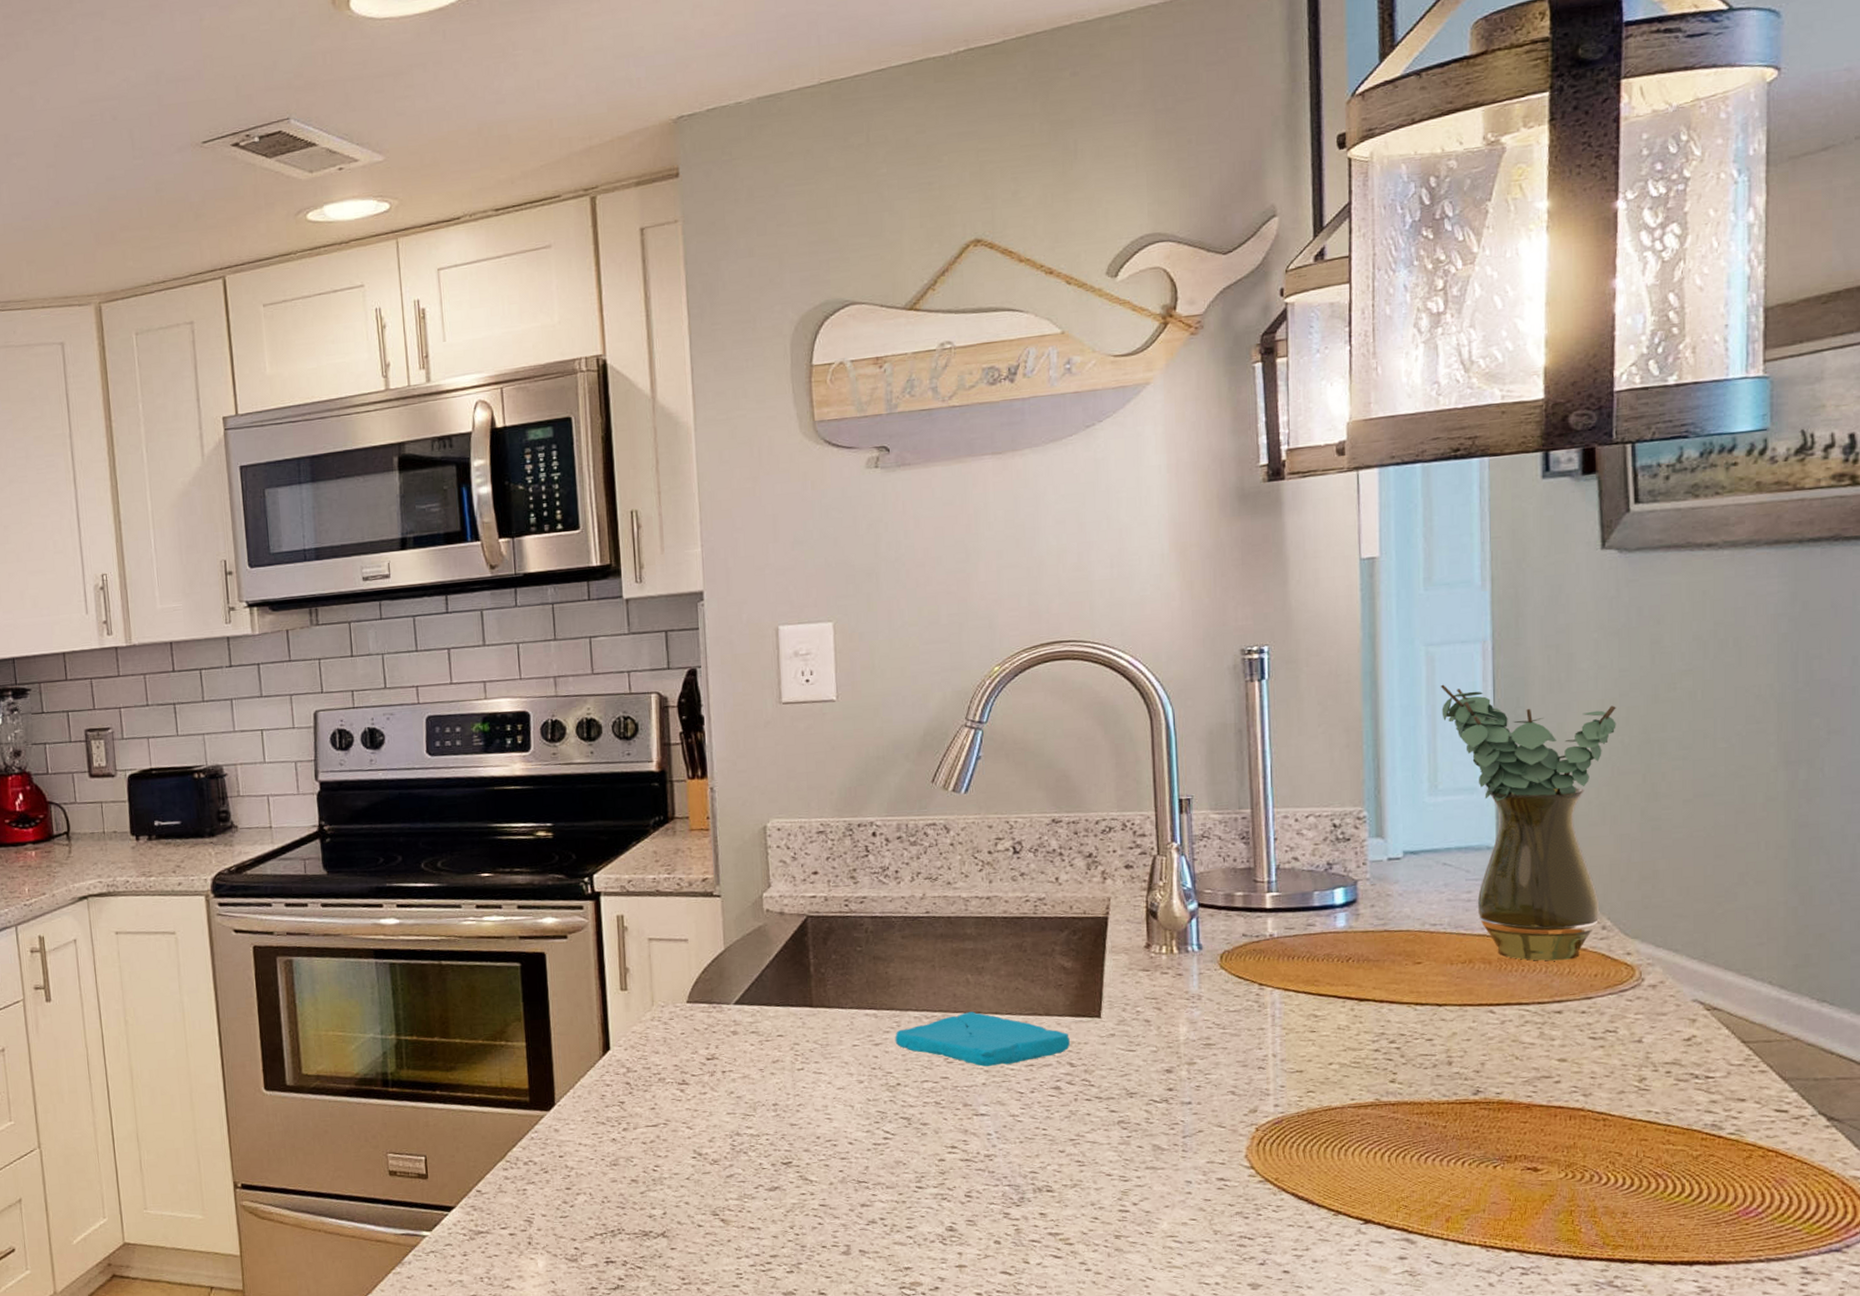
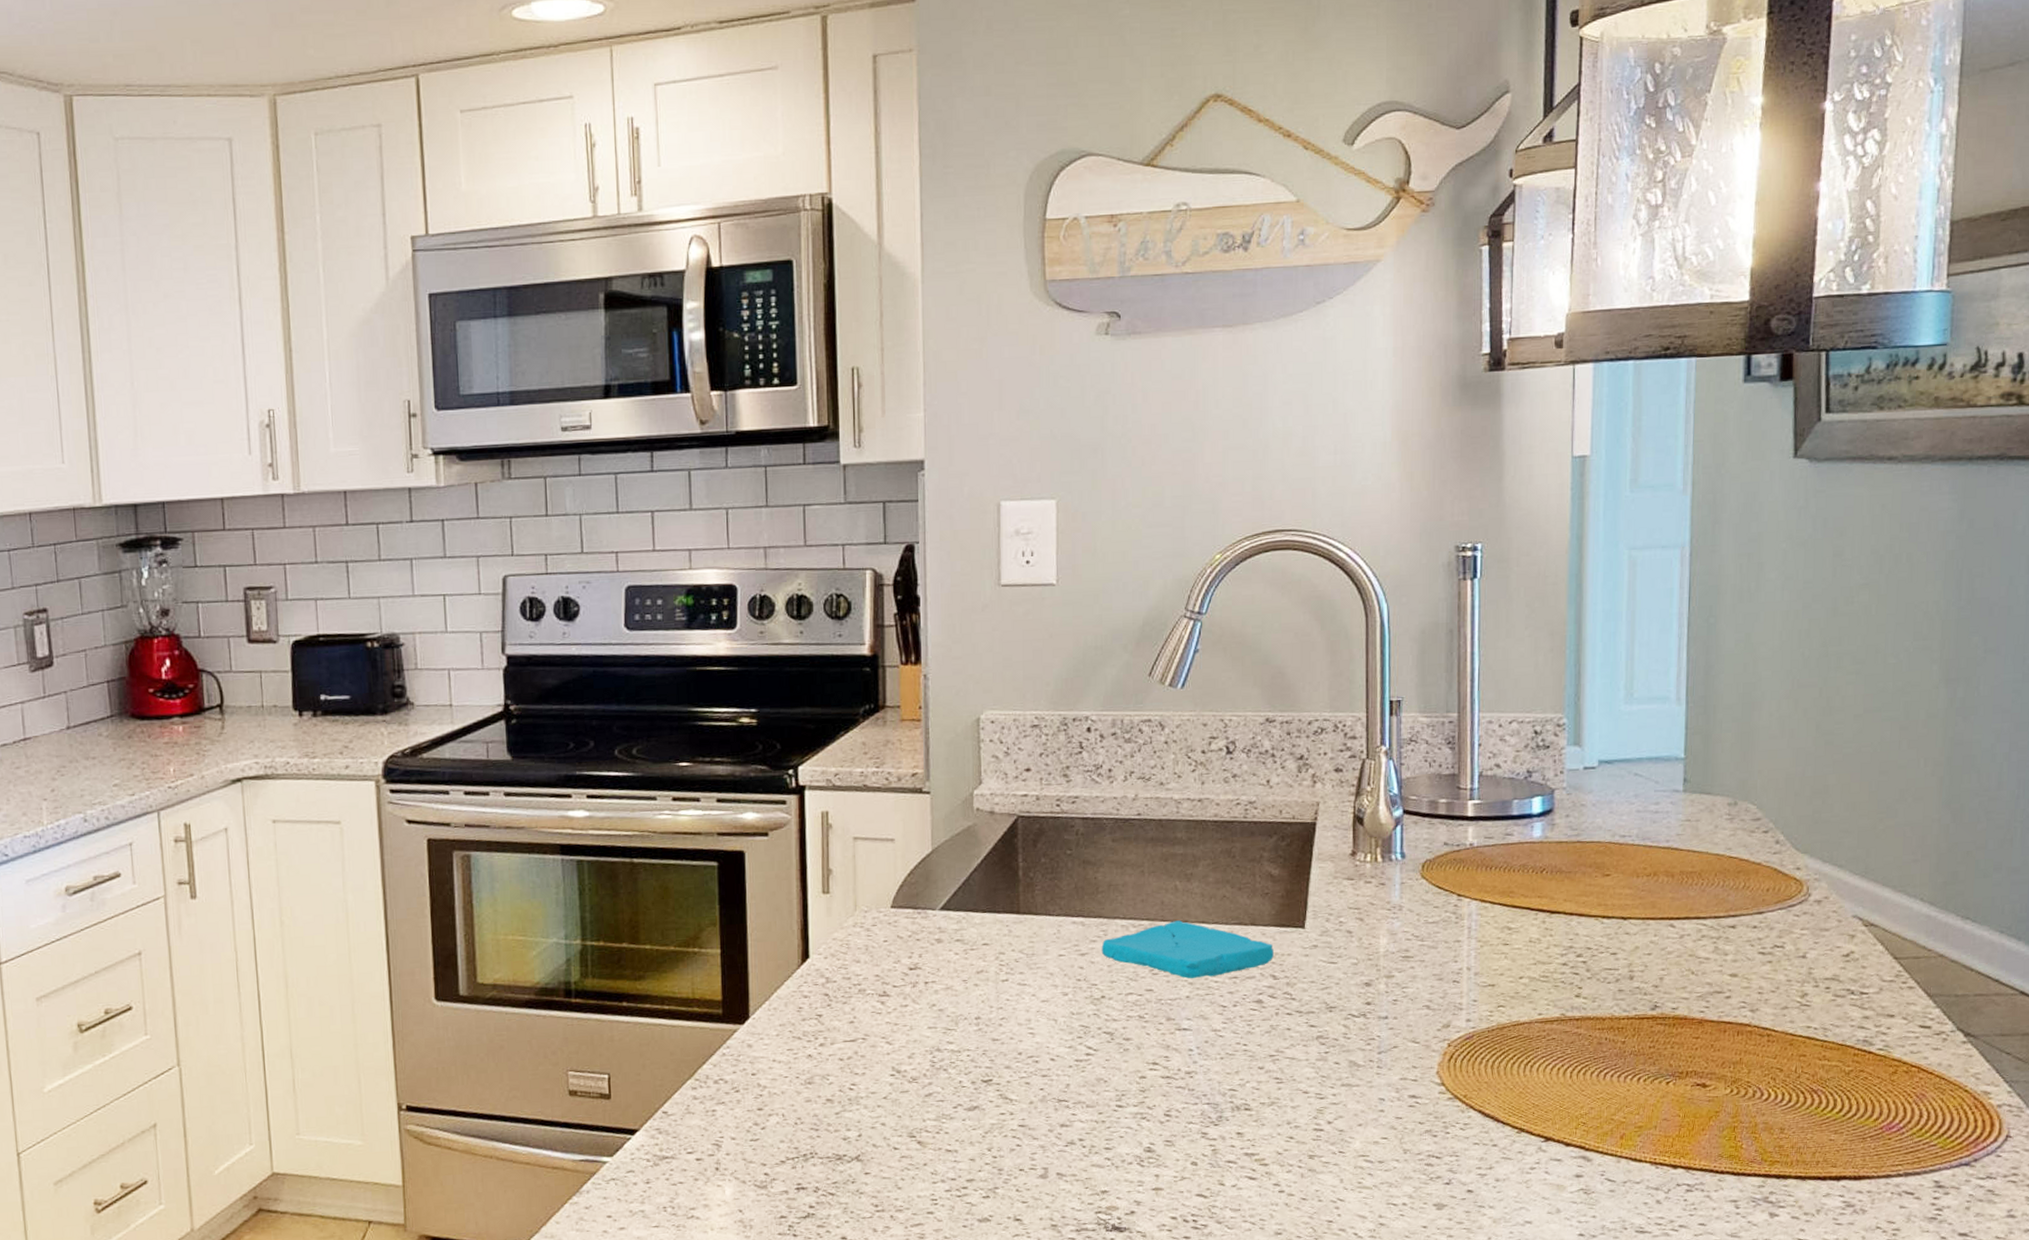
vase: present [1440,684,1616,961] -> none [1640,590,1799,875]

